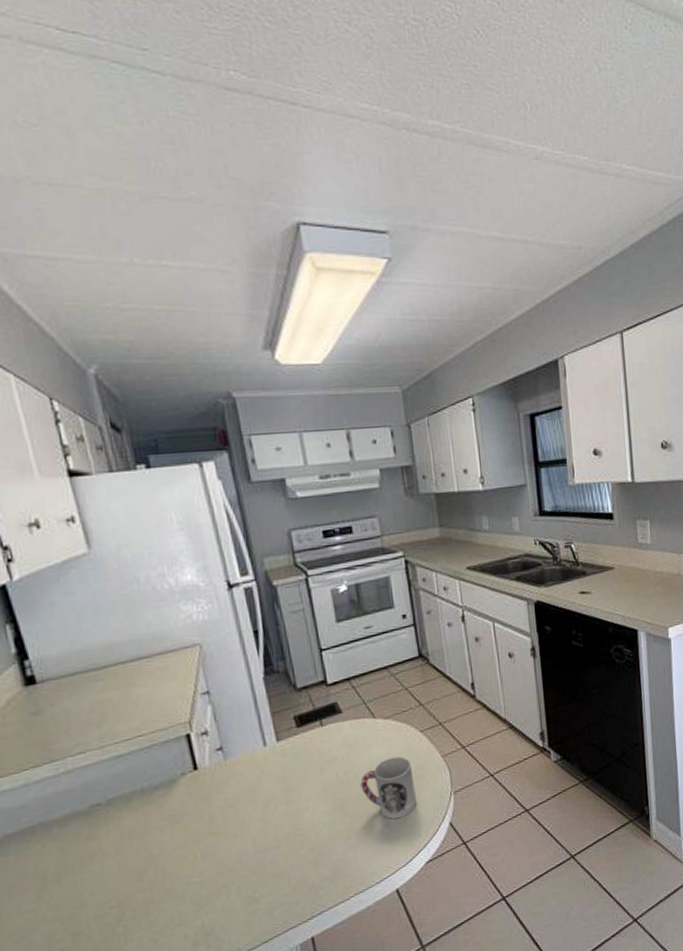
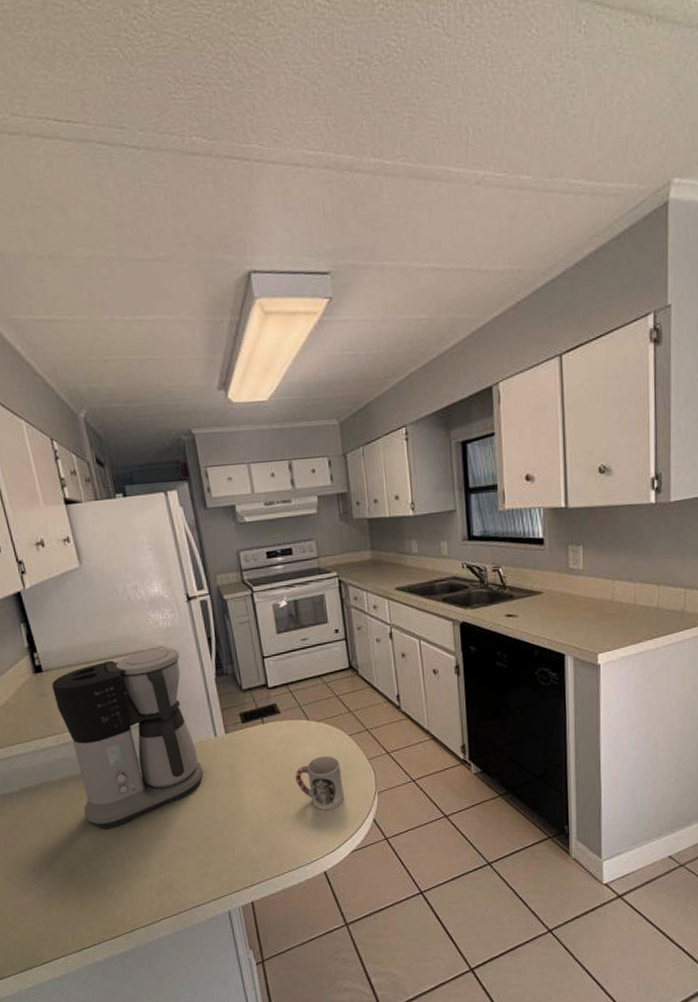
coffee maker: none [50,644,250,875] -> present [52,647,203,830]

